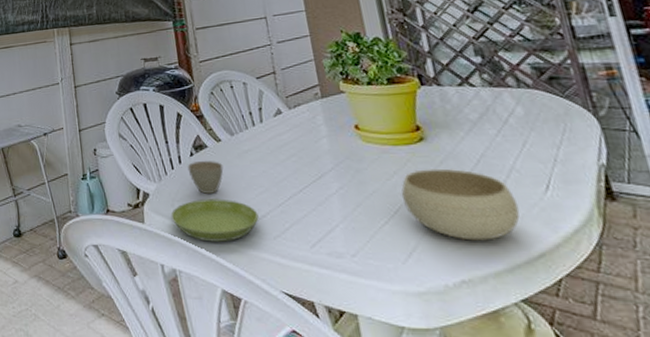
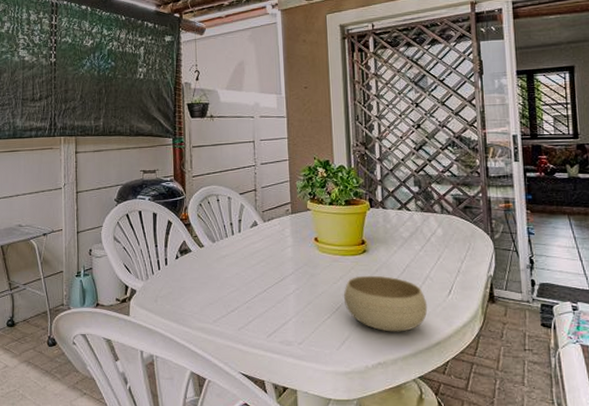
saucer: present [171,199,259,242] -> none [153,296,228,332]
cup: present [187,160,224,194] -> none [172,262,203,291]

